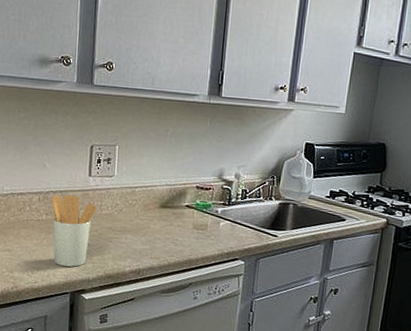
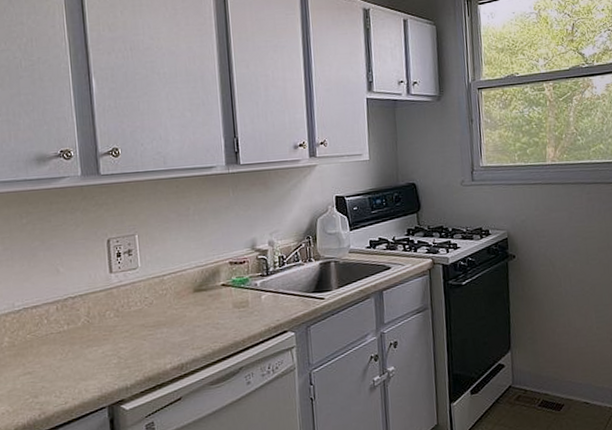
utensil holder: present [51,194,97,267] -> none [71,296,125,378]

